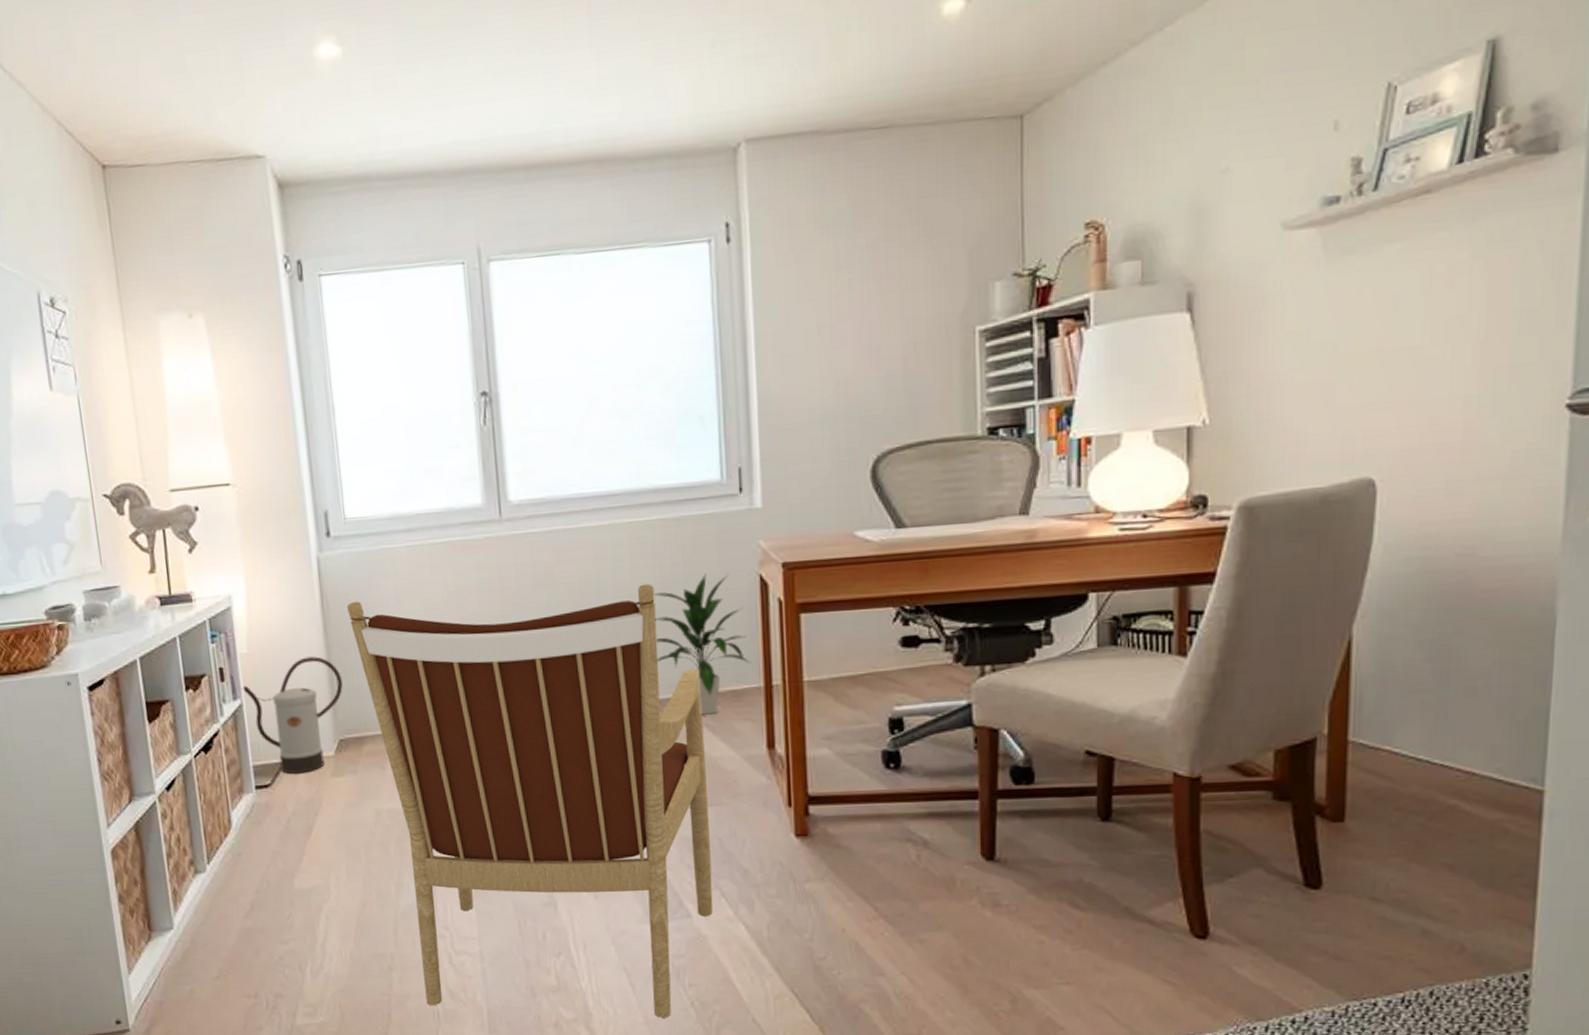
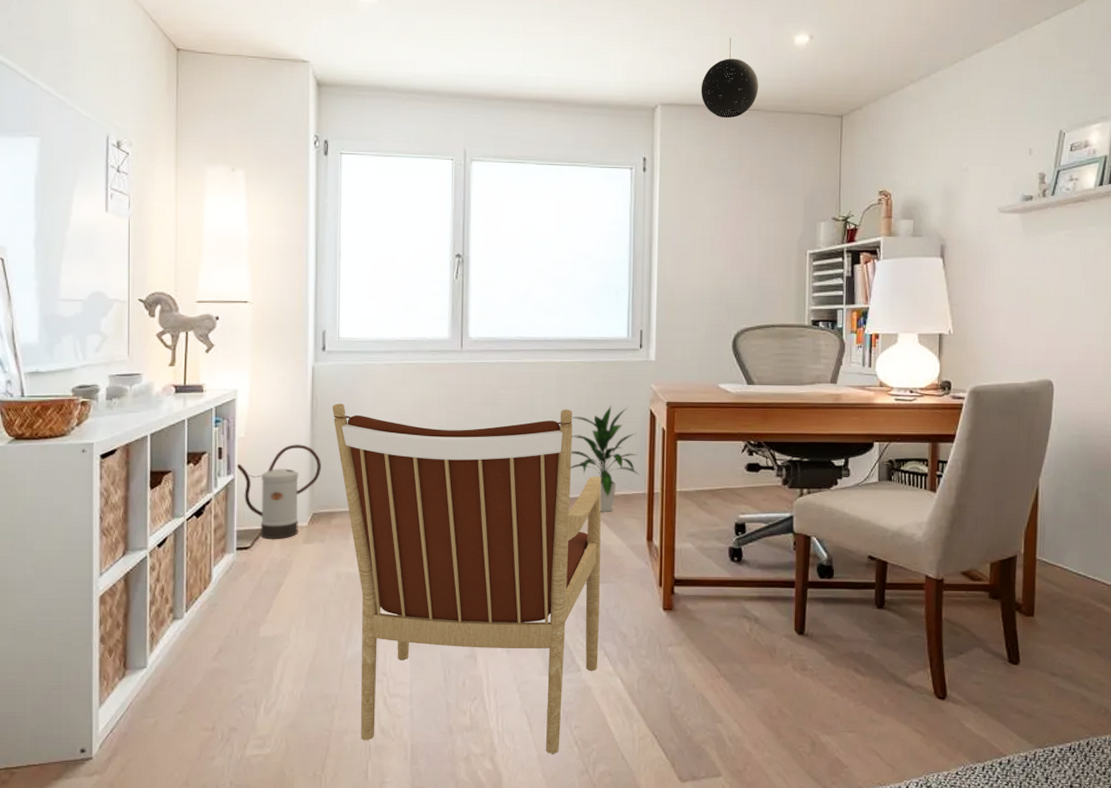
pendant light: none [802,22,891,147] -> present [701,37,759,119]

